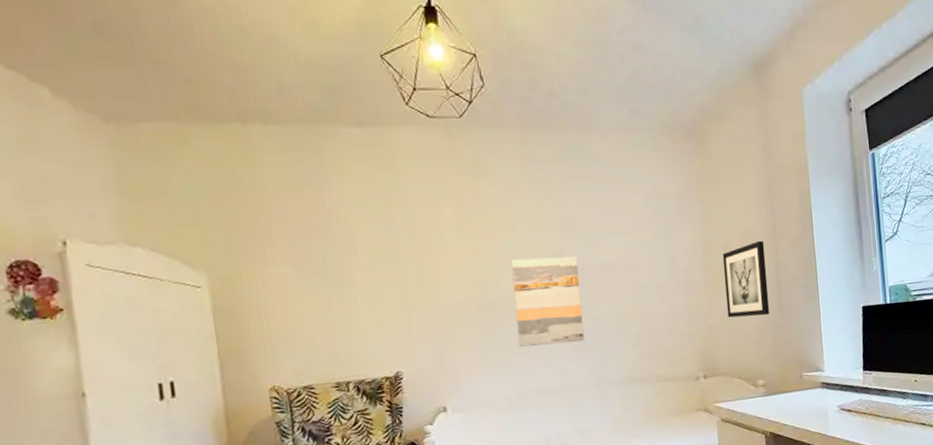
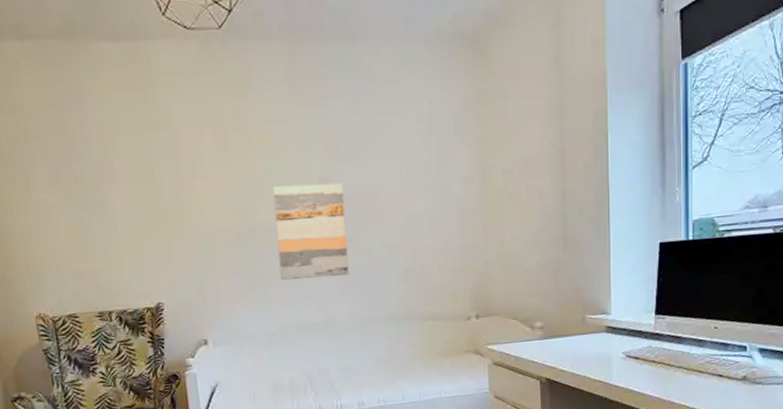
wall art: present [722,240,770,318] -> none [502,166,553,253]

